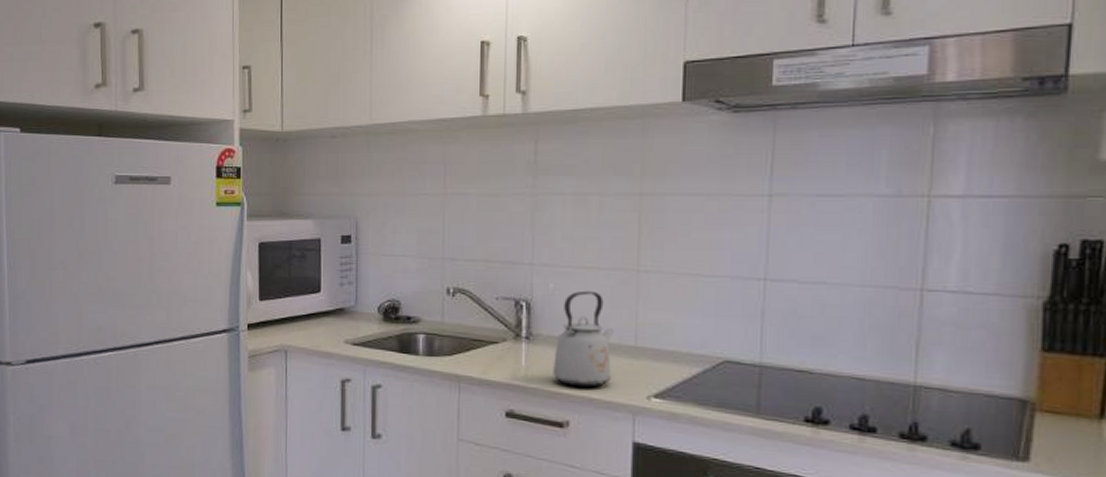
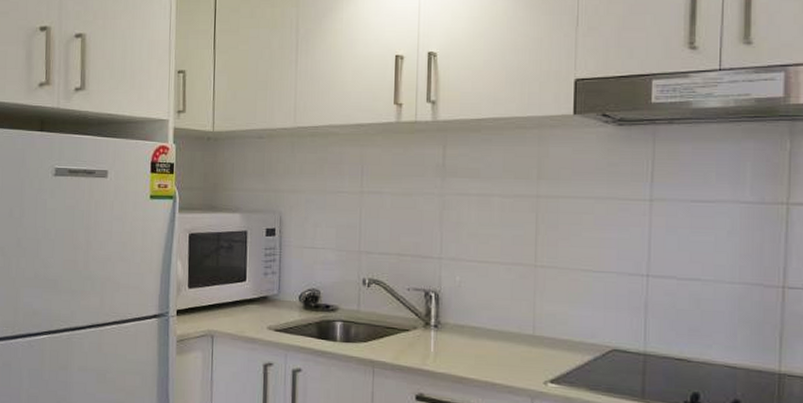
kettle: present [553,290,614,388] -> none [459,283,514,373]

